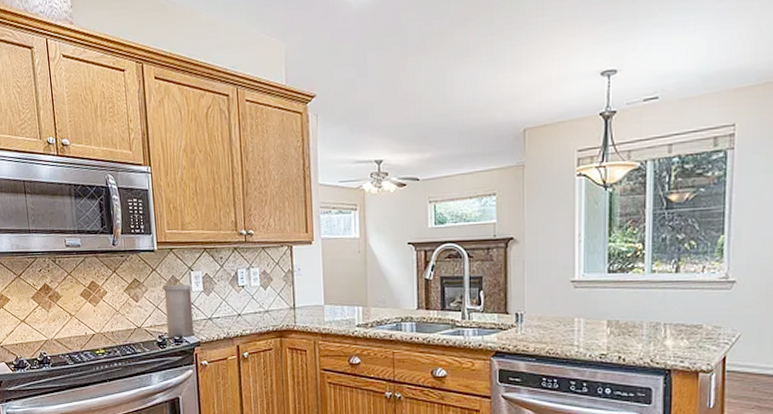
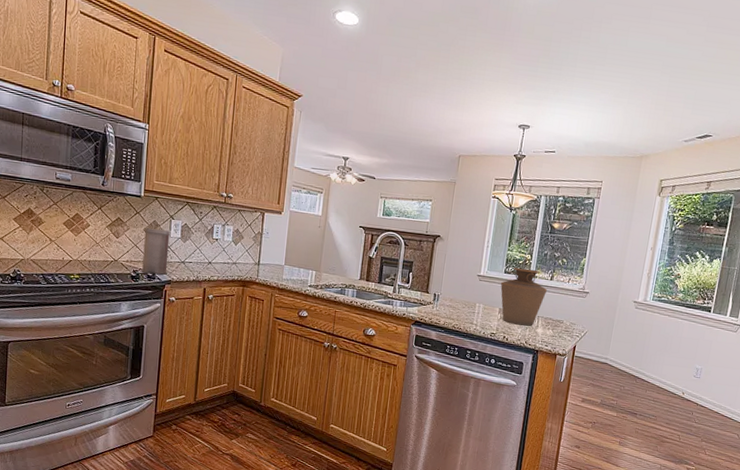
vase: none [605,262,673,339] -> present [500,267,548,326]

